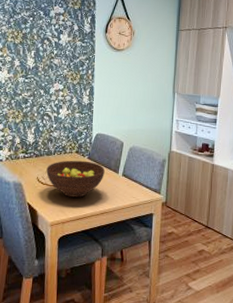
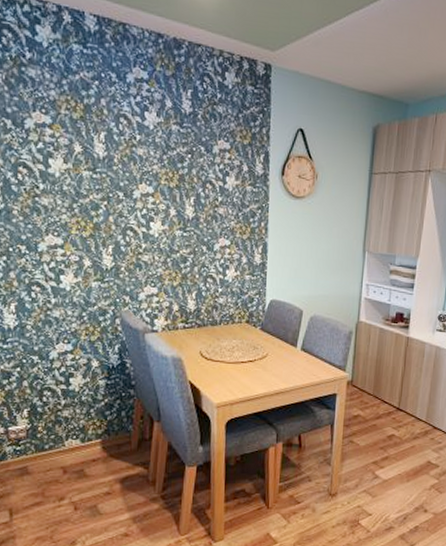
fruit bowl: present [46,160,105,197] -> none [211,331,280,375]

